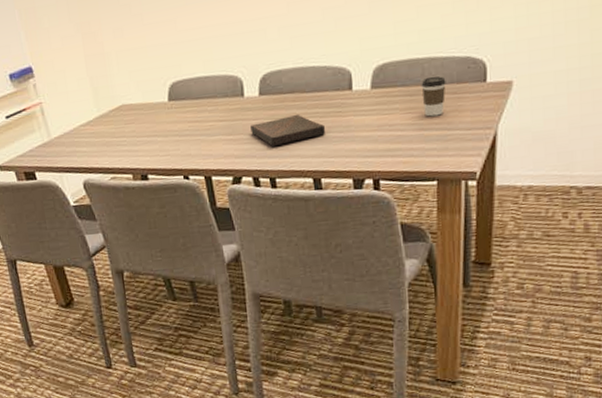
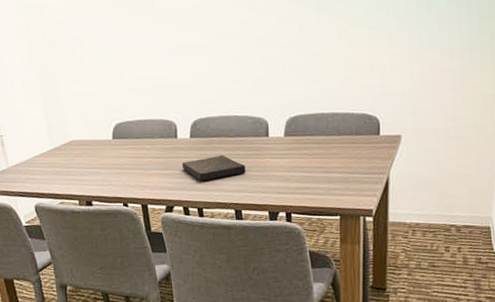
coffee cup: present [421,76,446,117] -> none [326,129,347,162]

